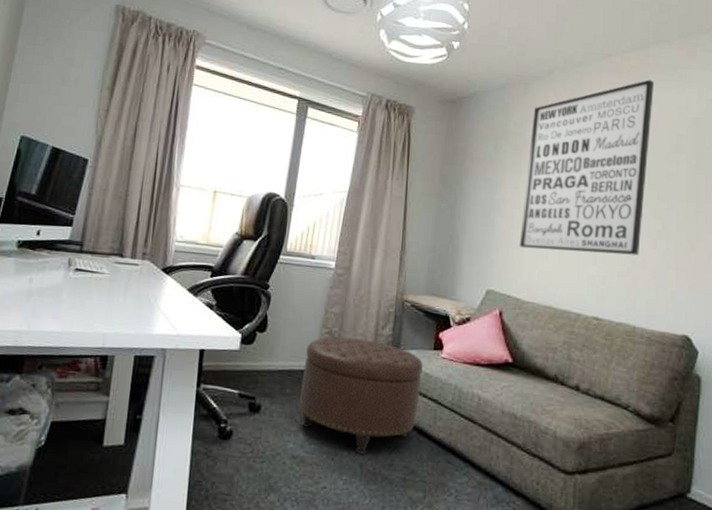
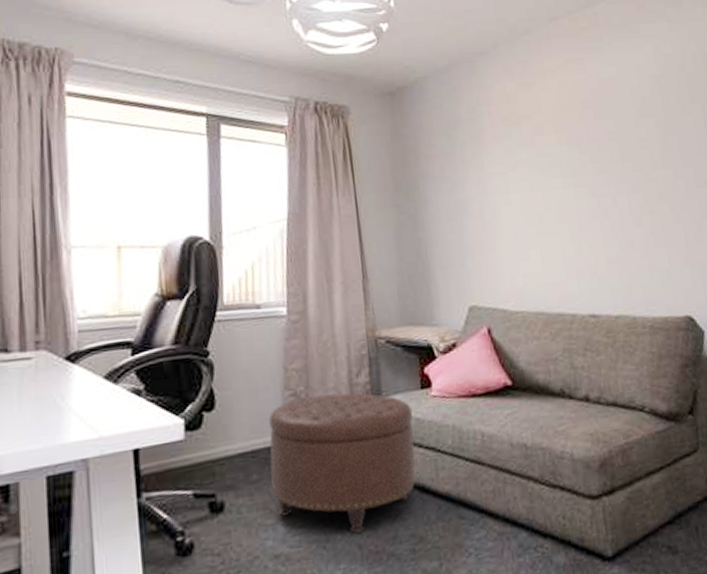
wall art: present [520,79,654,256] -> none [485,39,626,251]

